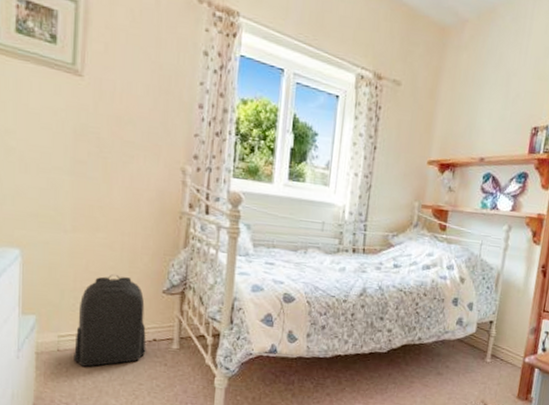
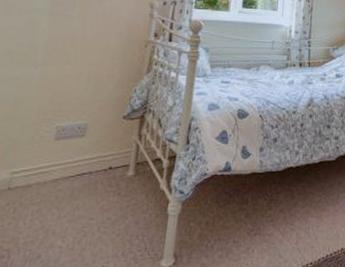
backpack: present [74,274,146,367] -> none [23,104,104,204]

